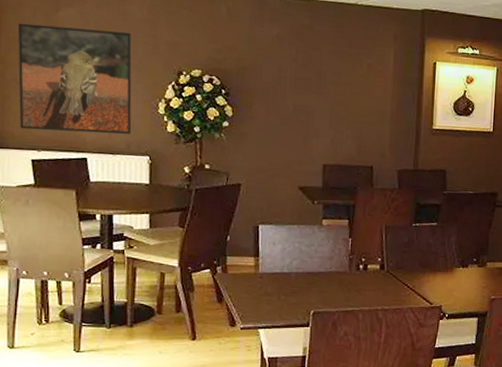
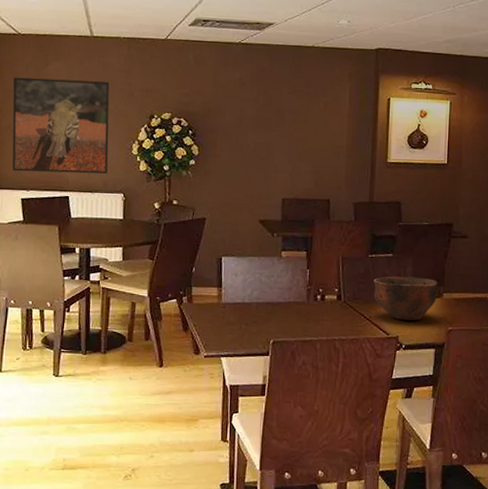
bowl: none [417,245,482,290] -> present [373,276,438,320]

